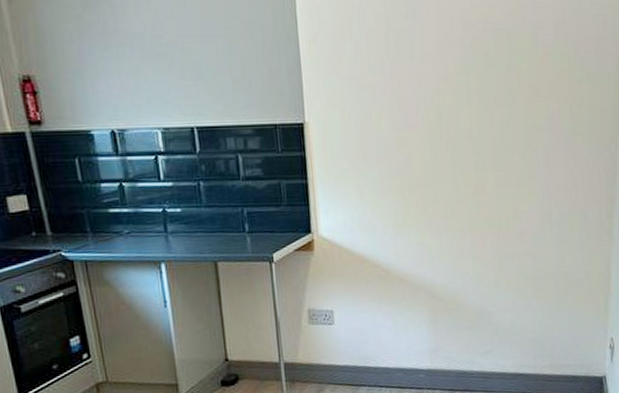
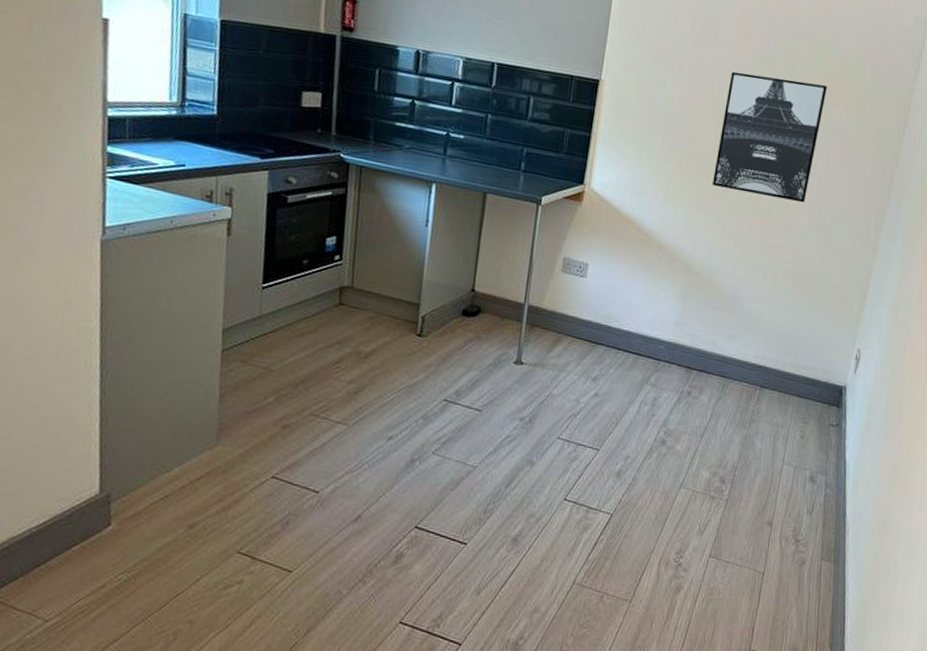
wall art: none [435,81,535,208] -> present [712,71,827,203]

